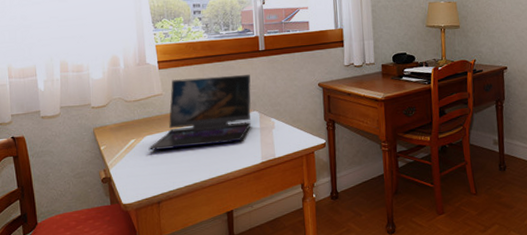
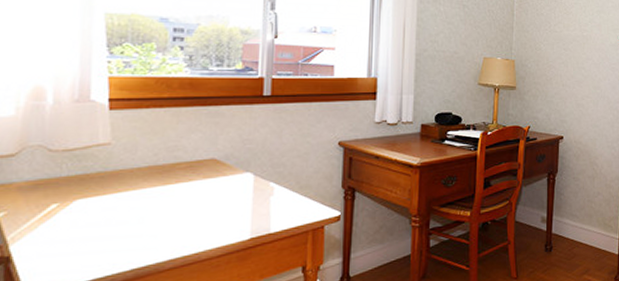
laptop: present [148,75,251,151] -> none [79,124,246,221]

